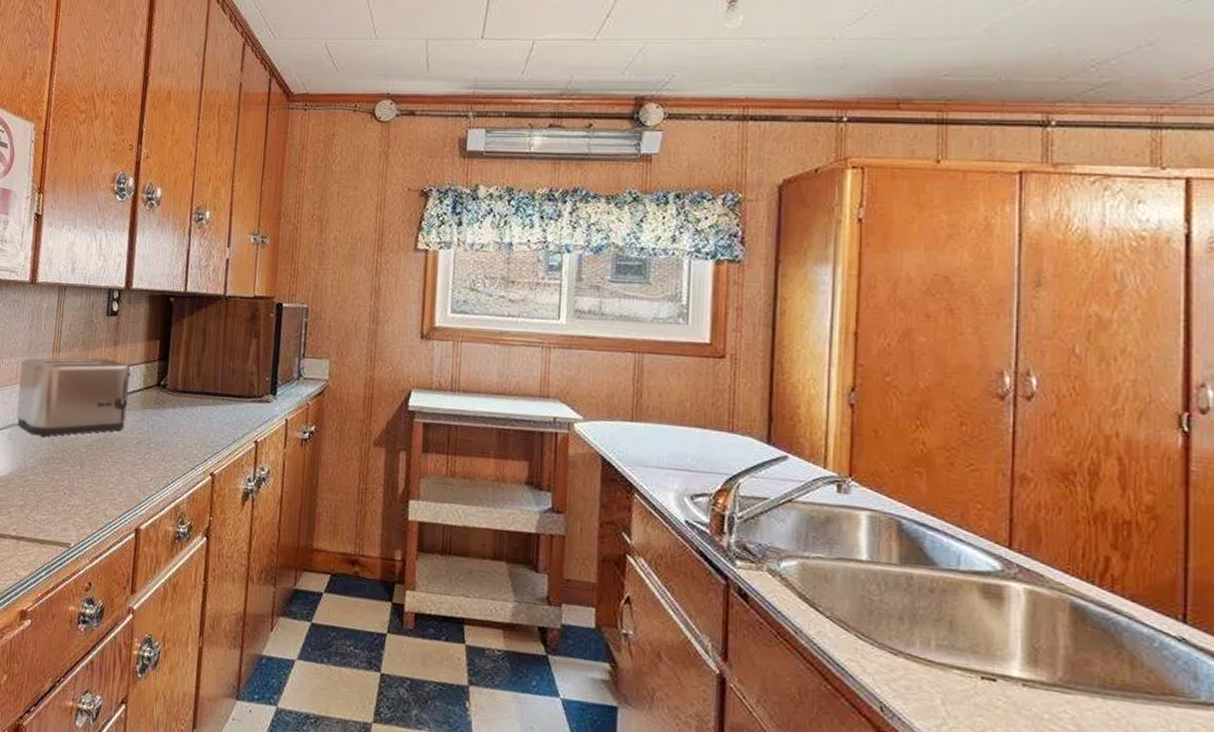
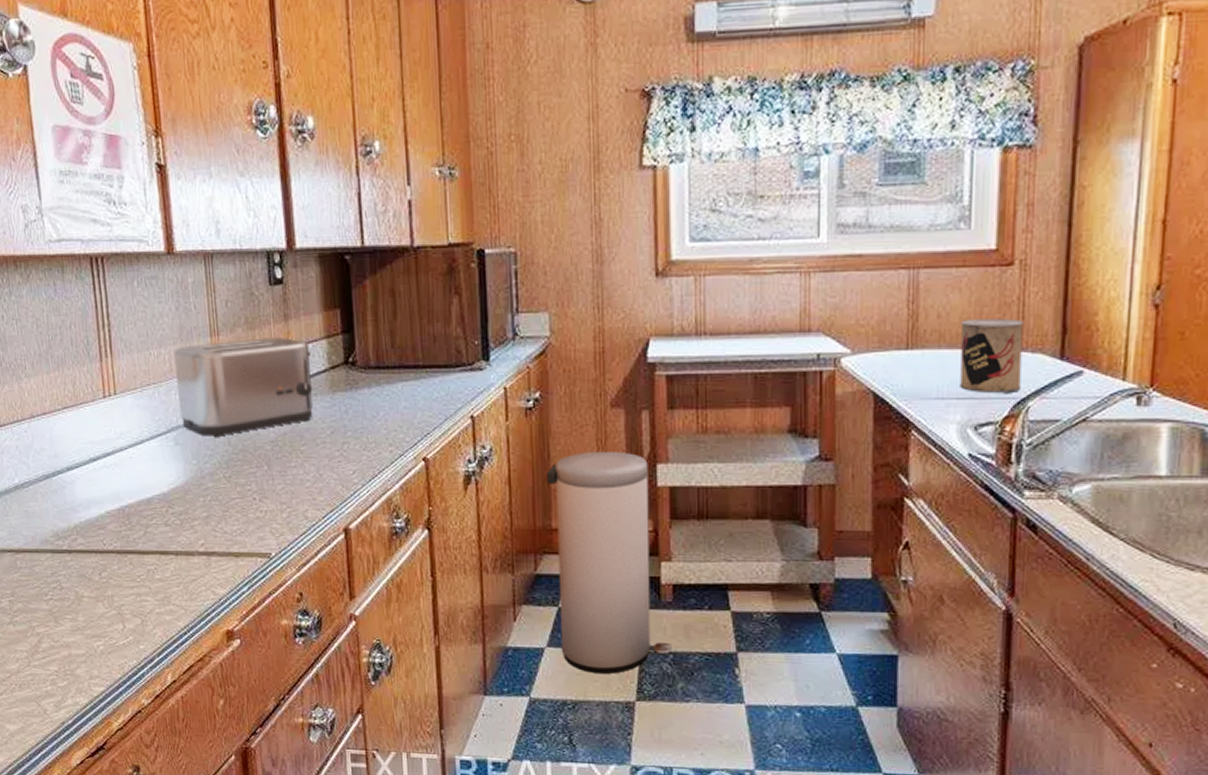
pedal bin: none [310,482,409,693] -> present [546,451,672,674]
tin can: none [678,400,734,470] -> present [960,318,1023,394]

